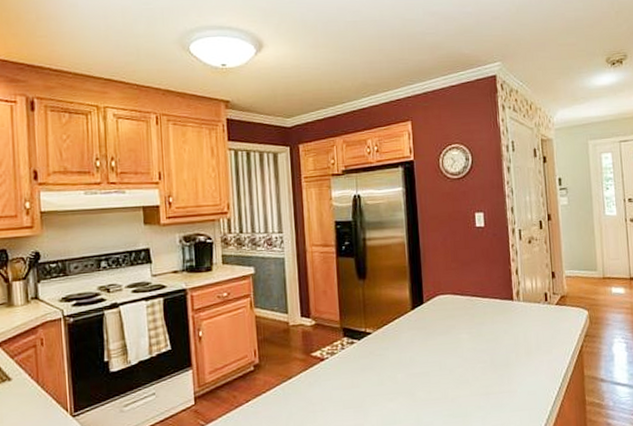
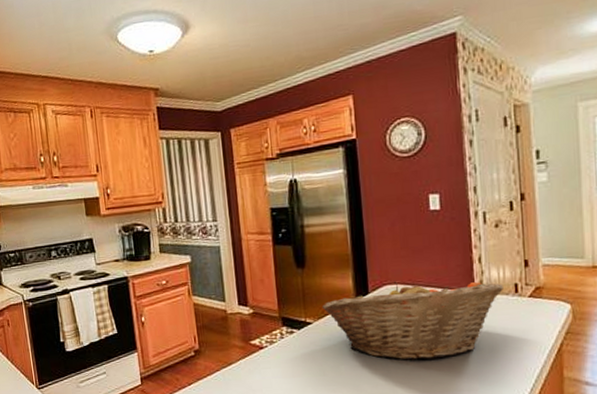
fruit basket: none [381,292,536,366] -> present [321,281,503,360]

